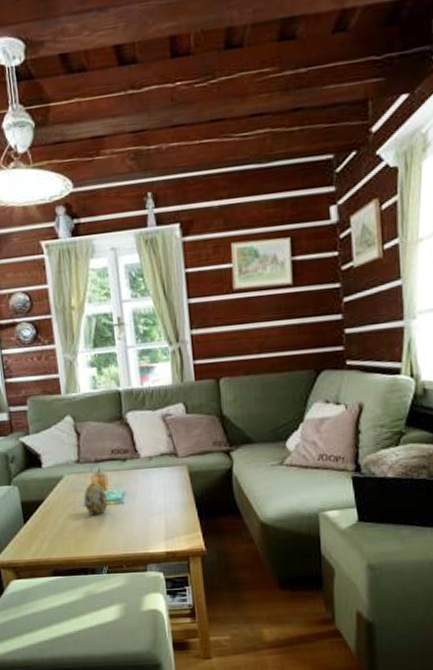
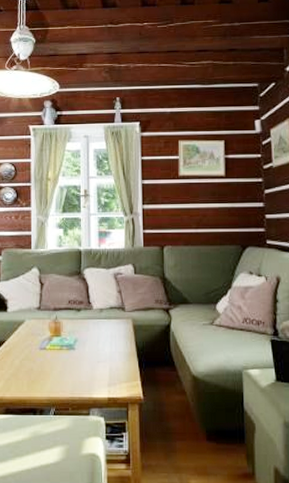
decorative egg: present [84,482,108,515] -> none [41,328,61,358]

